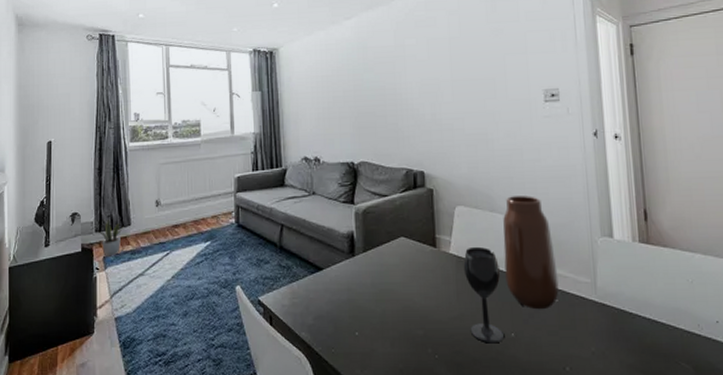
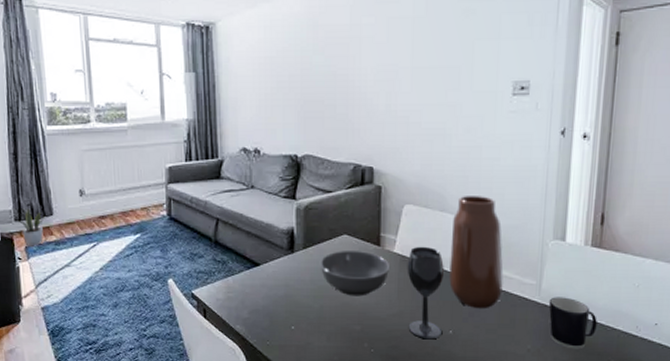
bowl: none [379,253,448,299] -> present [319,251,391,297]
mug: none [606,295,658,350] -> present [548,297,597,348]

